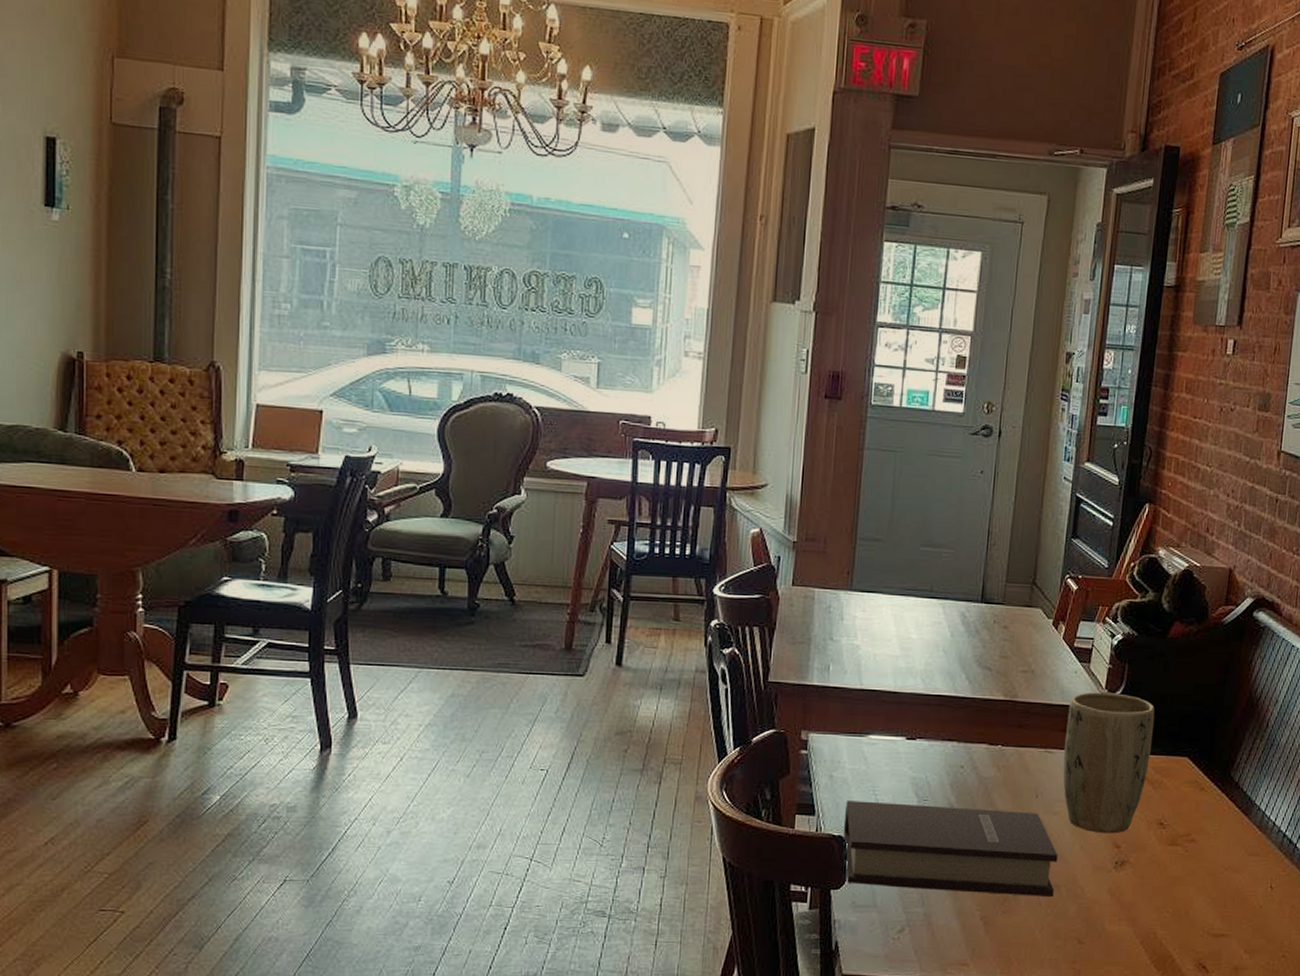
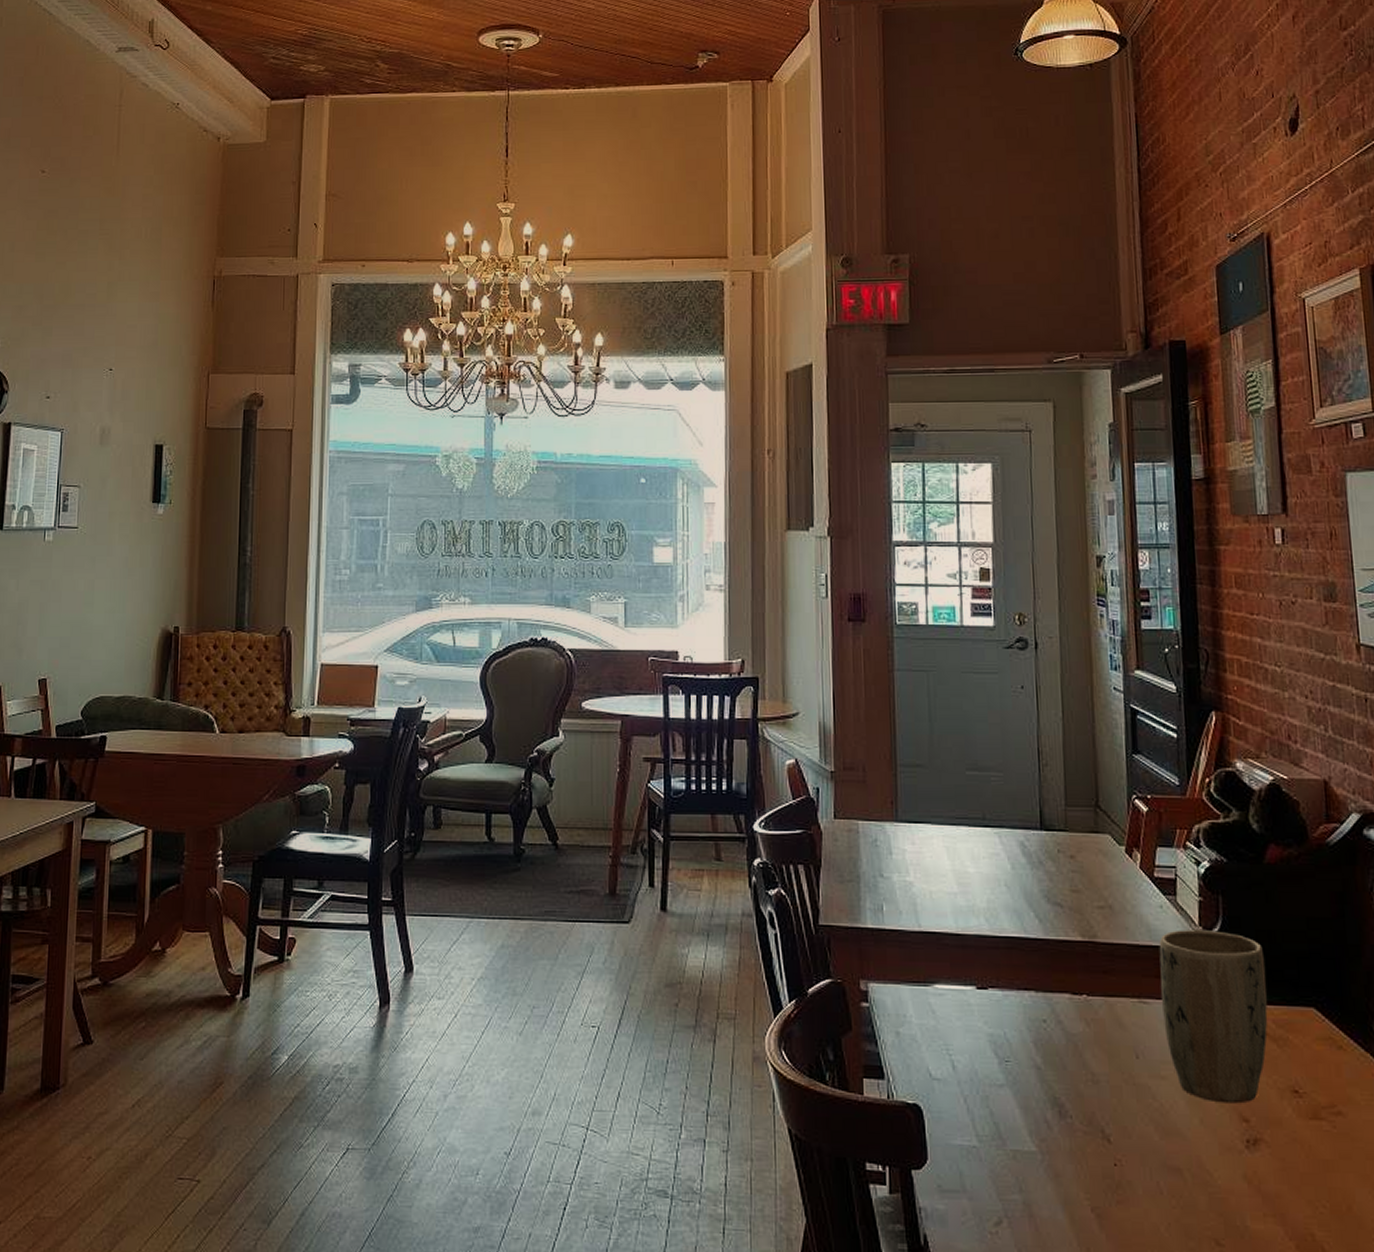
book: present [843,801,1058,897] -> none [917,1062,1176,1183]

